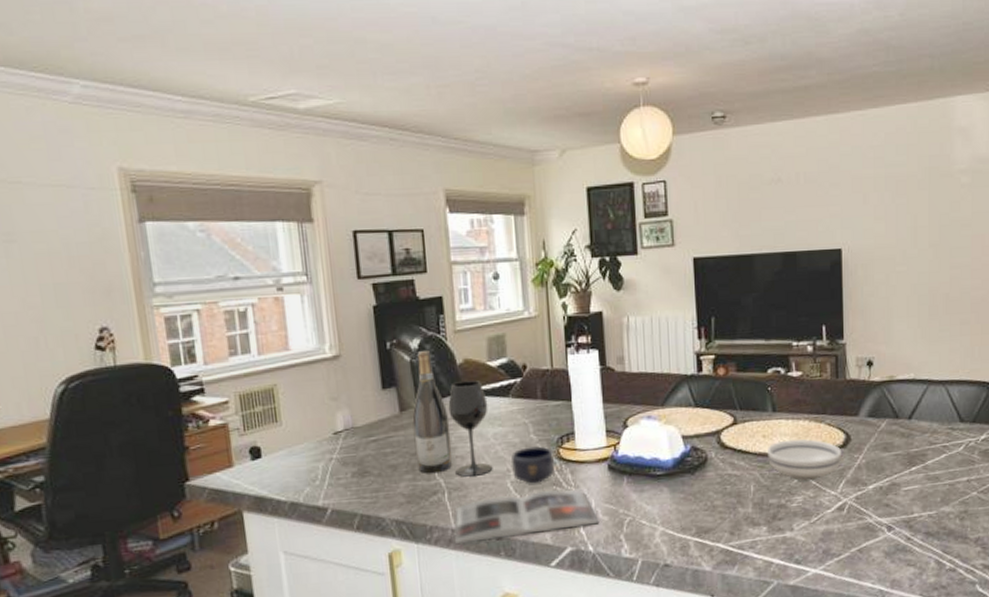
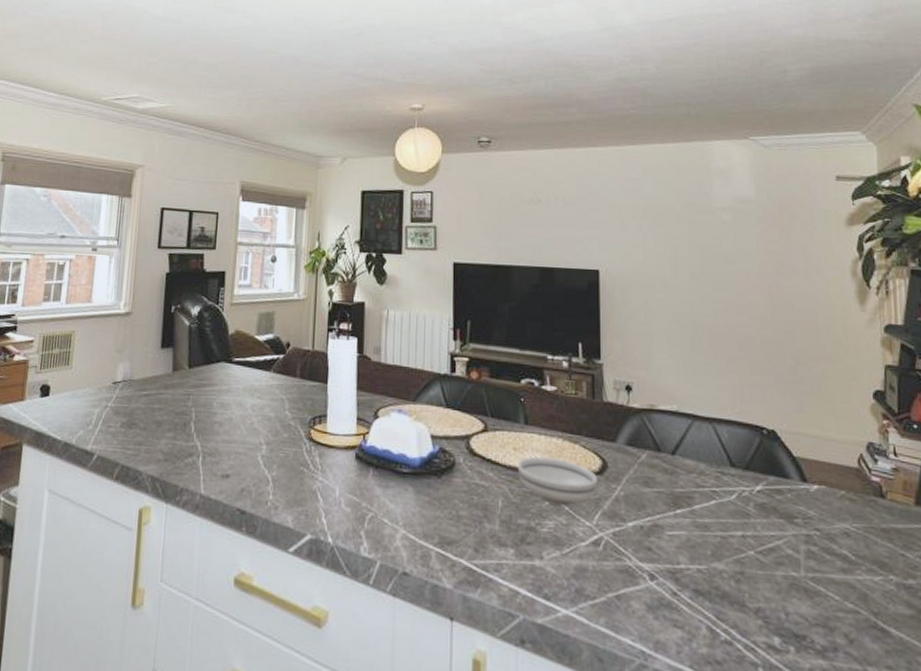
wine bottle: present [412,349,453,473] -> none [179,317,215,435]
wineglass: present [448,380,493,477] -> none [212,350,251,444]
magazine: present [454,488,600,544] -> none [200,469,342,515]
mug: present [510,446,555,484] -> none [263,423,306,461]

